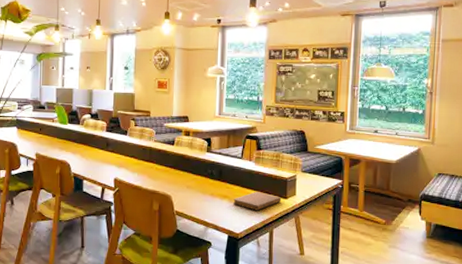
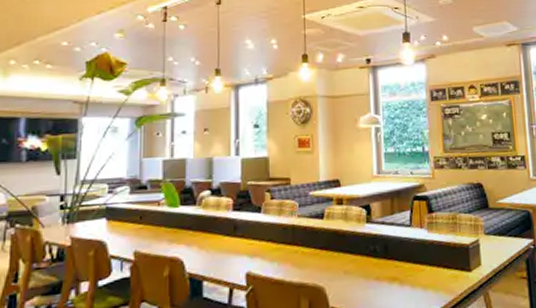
notebook: present [233,192,282,211] -> none [405,267,465,293]

